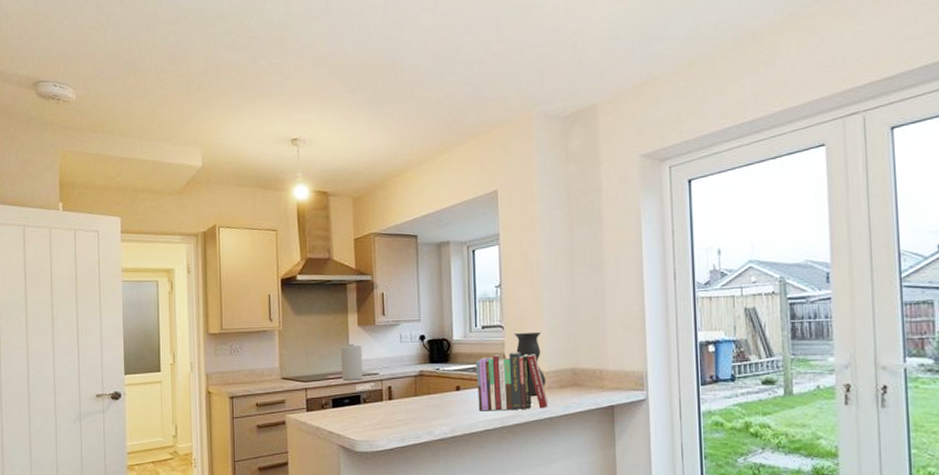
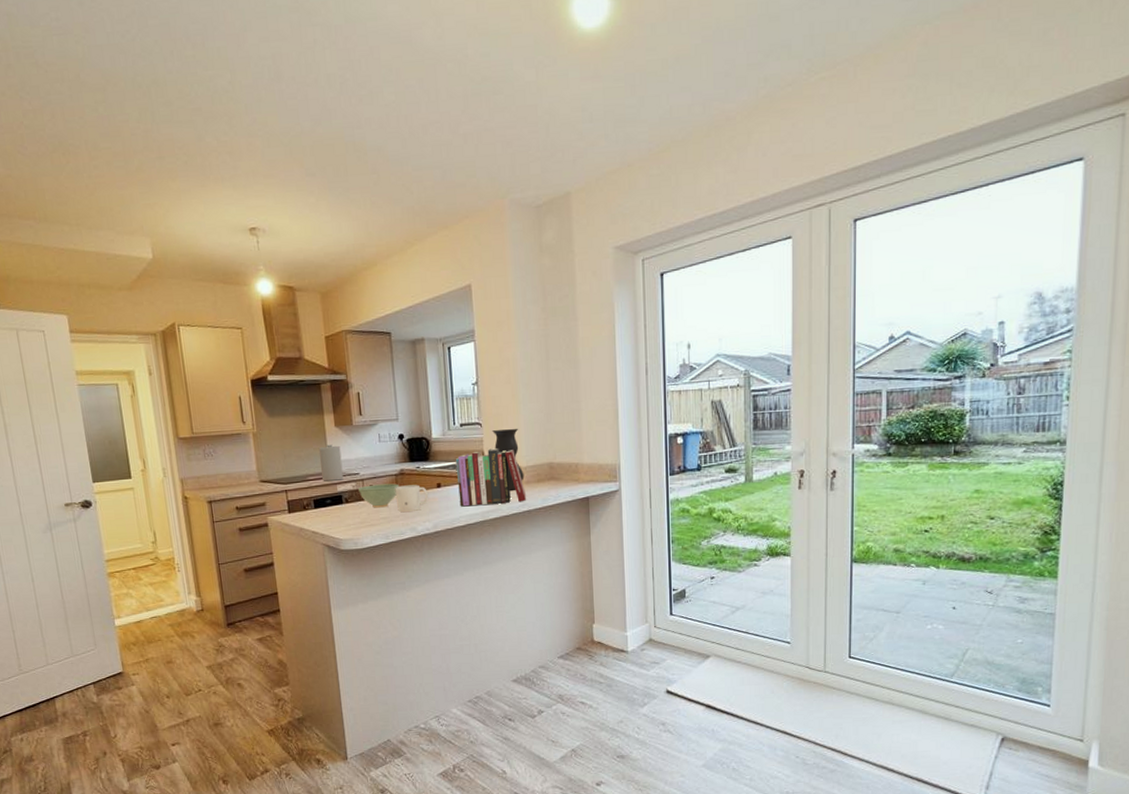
bowl: none [376,385,418,410] -> present [357,483,399,508]
mug: none [413,387,448,415] -> present [394,484,429,513]

